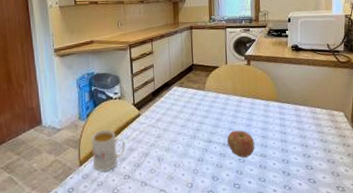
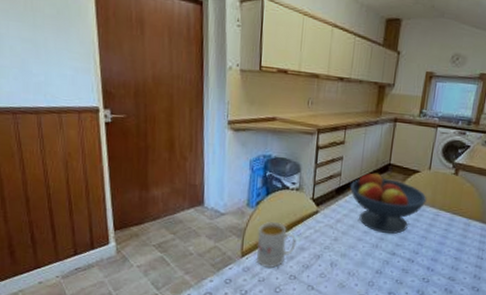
fruit bowl: none [163,73,229,125] -> present [349,171,427,234]
apple: present [227,130,255,158] -> none [413,246,445,278]

